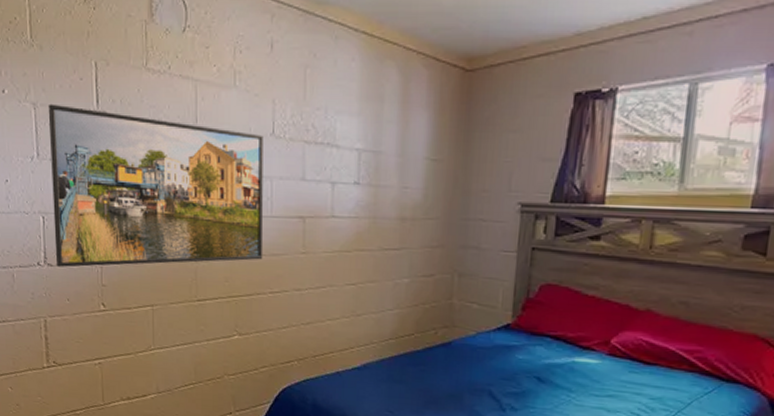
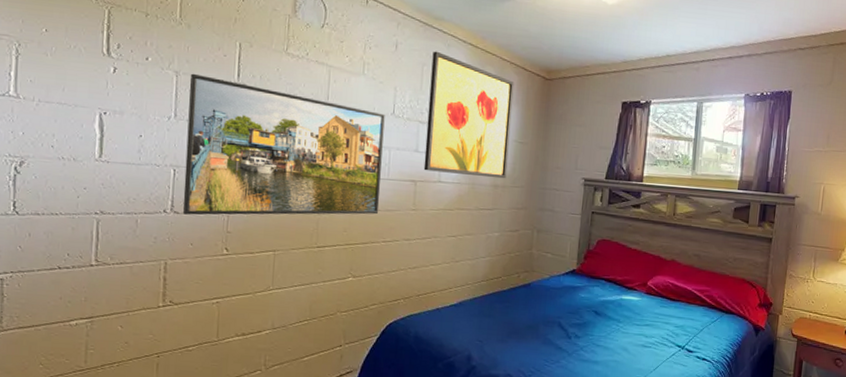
wall art: none [313,47,423,209] -> present [423,51,514,179]

